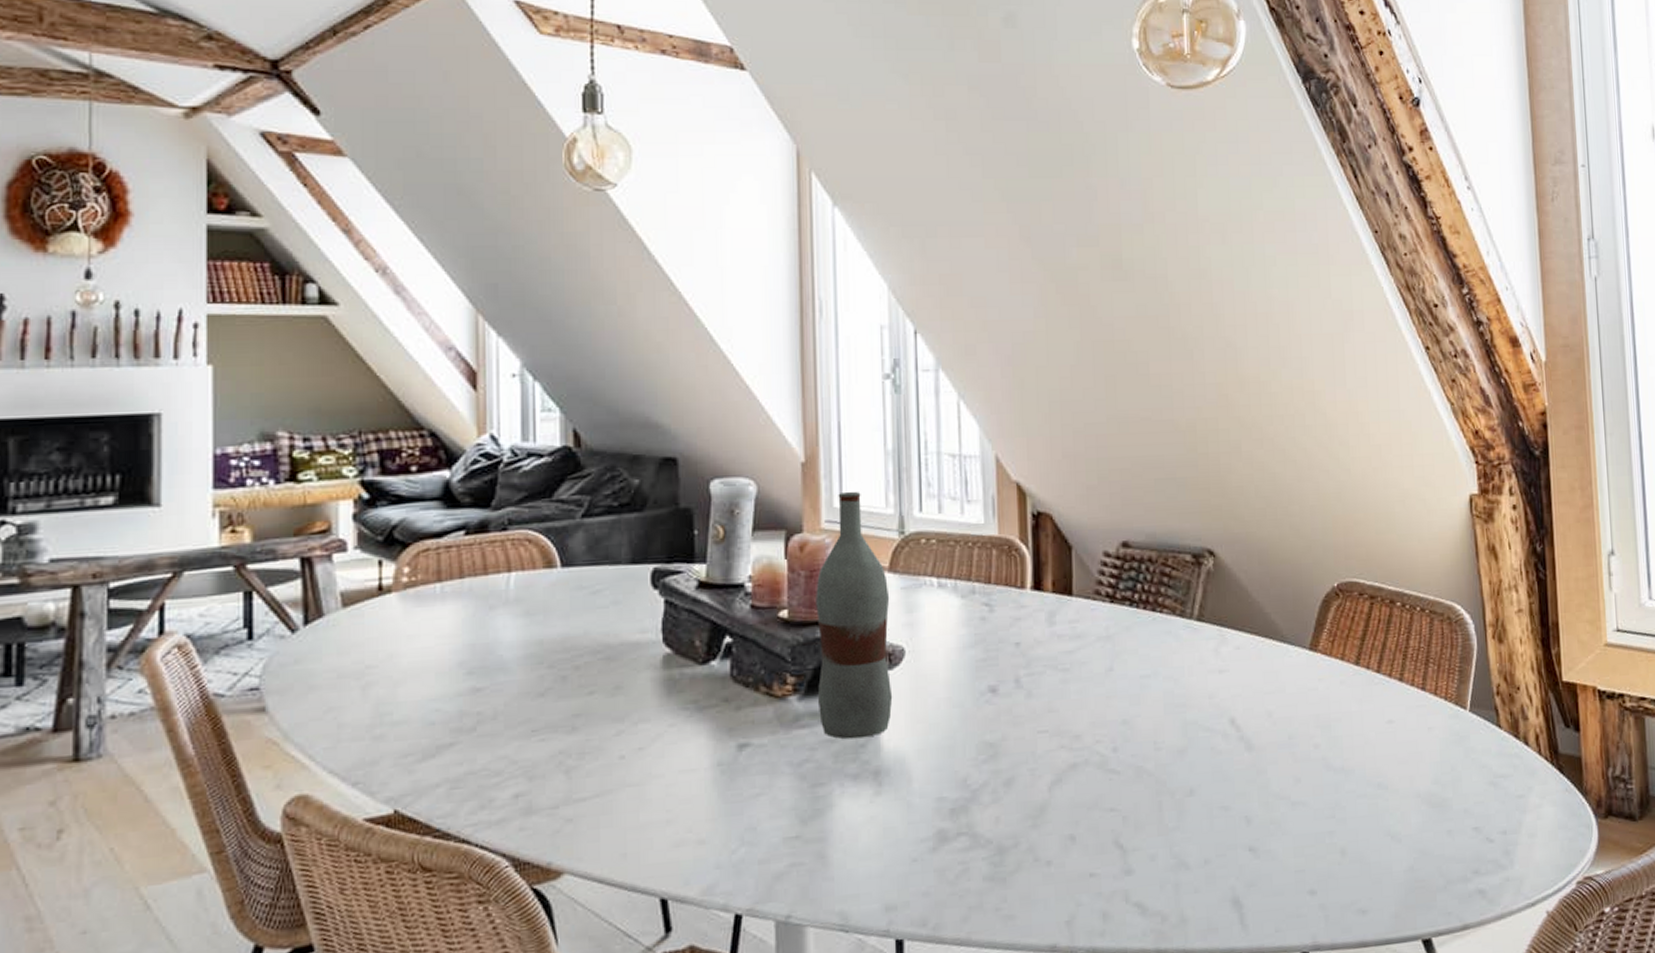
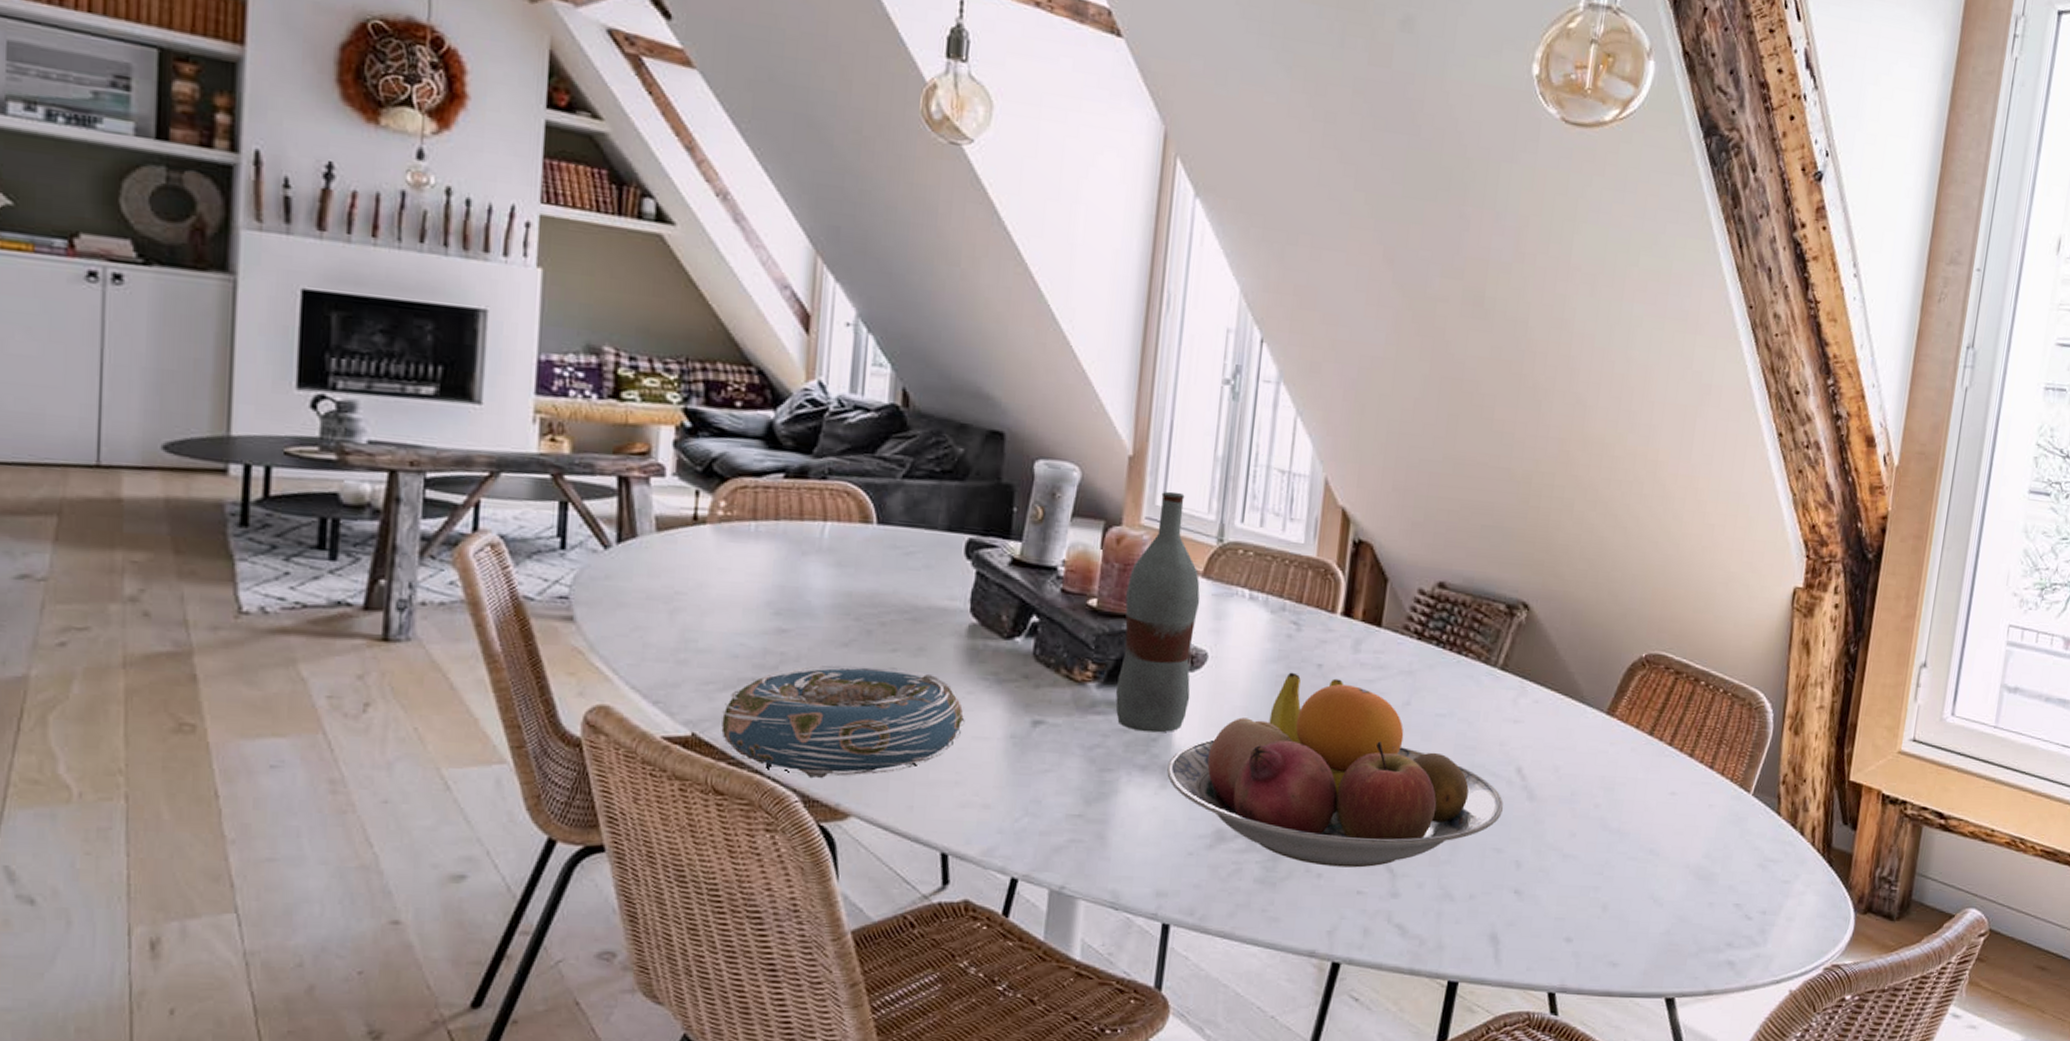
decorative bowl: none [424,710,670,840] -> present [721,665,965,779]
fruit bowl: none [880,654,1223,852] -> present [1167,672,1503,868]

